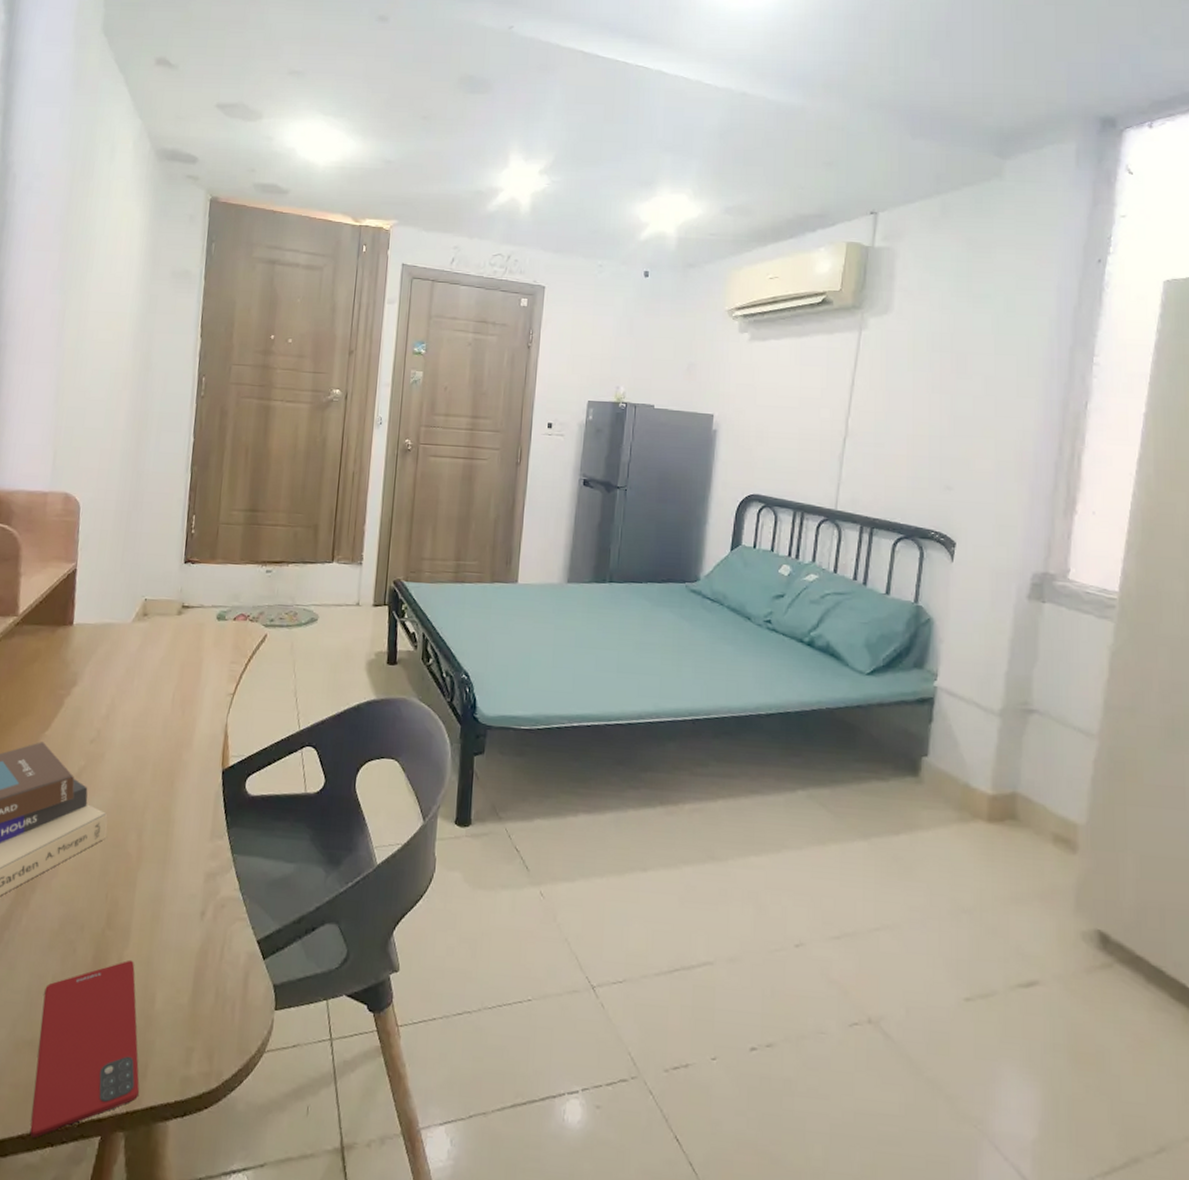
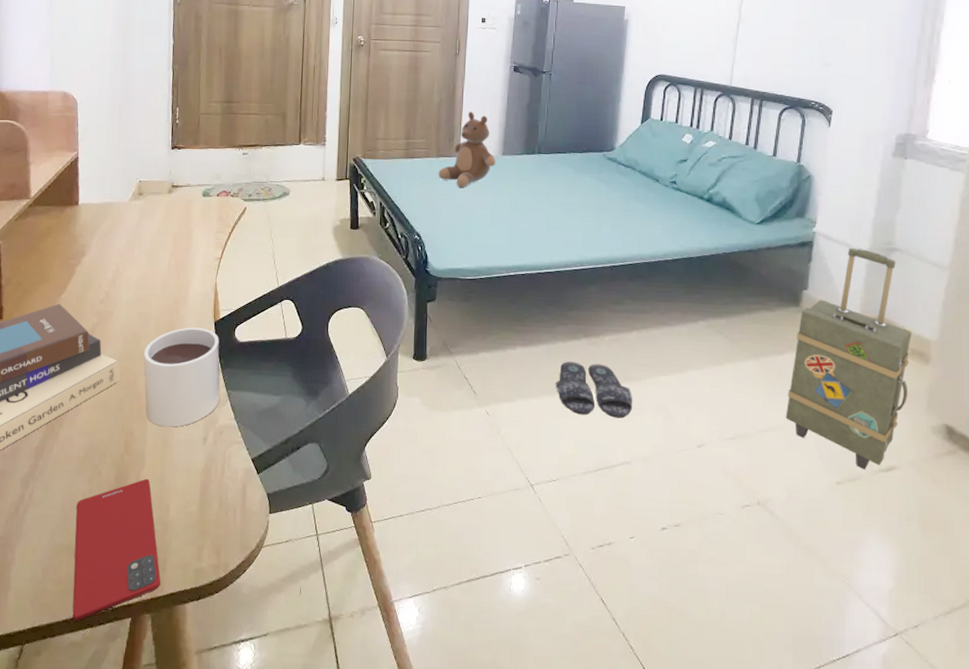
mug: none [135,775,227,898] -> present [143,327,220,428]
teddy bear: none [492,531,560,620] -> present [438,112,496,188]
slippers: none [624,833,718,907] -> present [555,361,633,418]
suitcase: none [902,706,1056,983] -> present [785,247,913,469]

